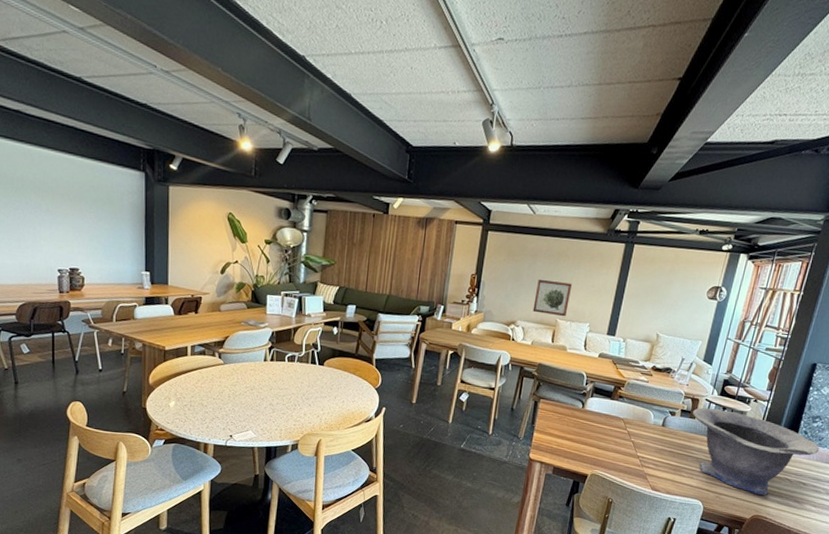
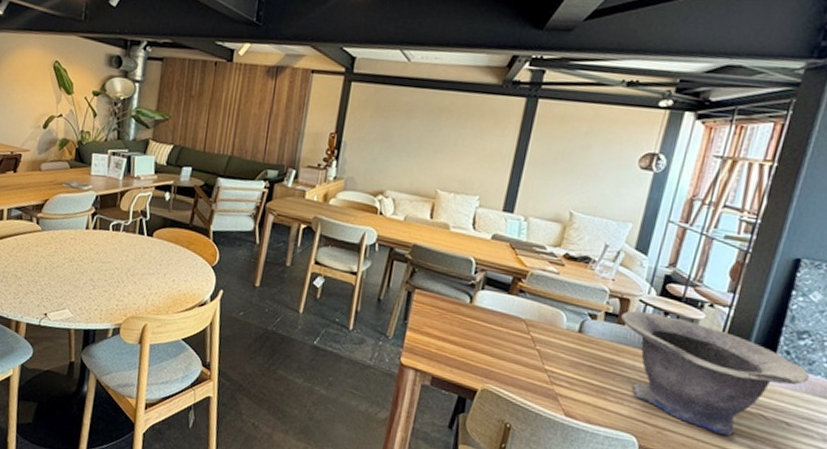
wall art: present [532,279,572,317] -> none [406,140,456,188]

